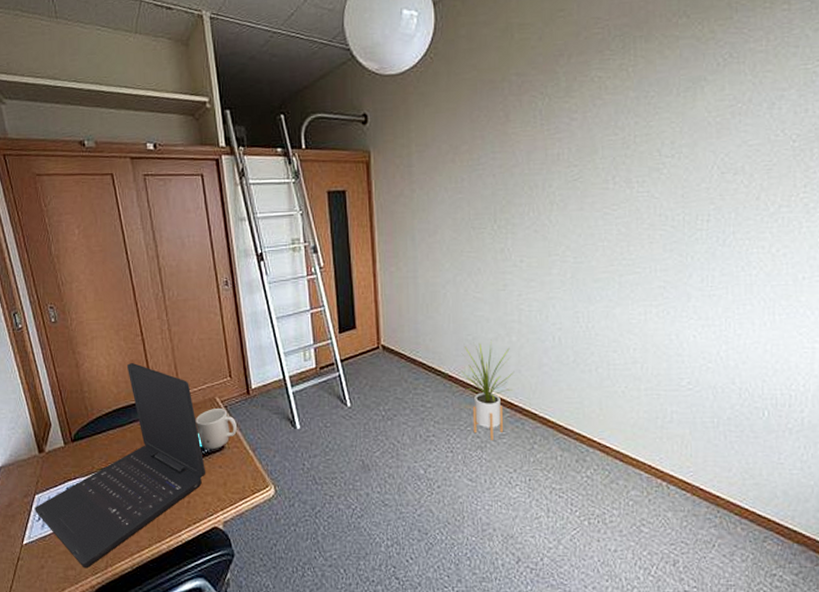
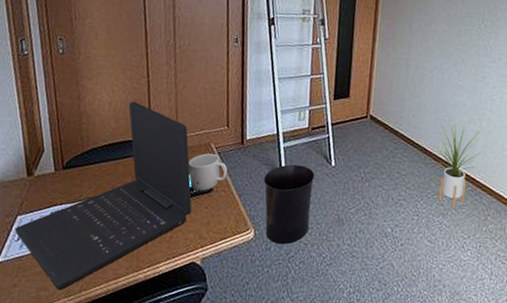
waste bin: none [276,410,332,499] -> present [263,164,315,245]

